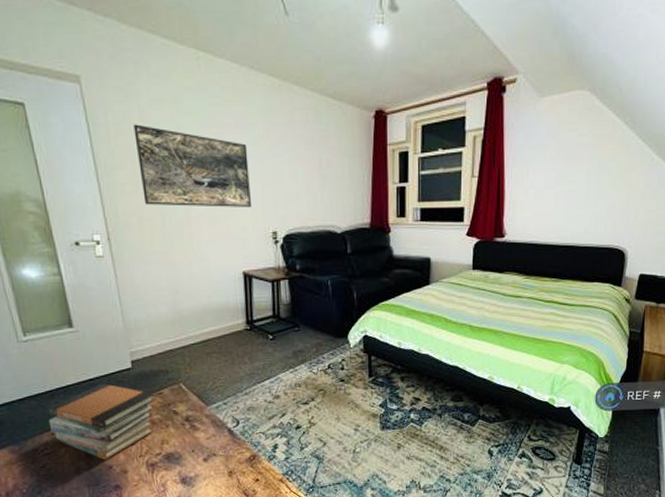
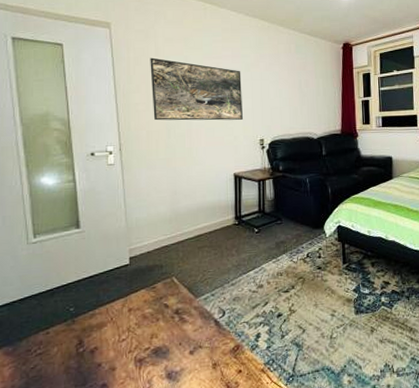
book stack: present [48,383,155,461] -> none [45,280,148,358]

